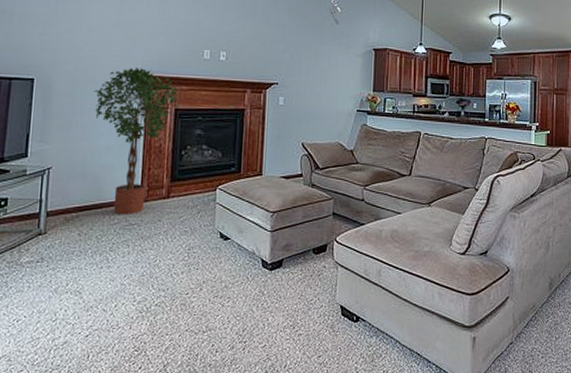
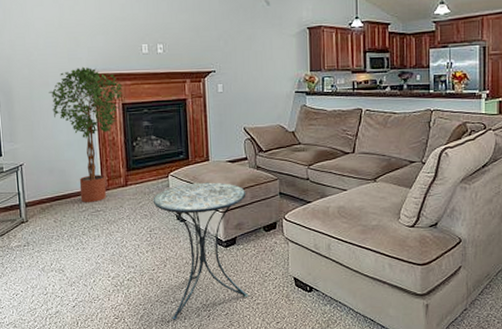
side table: none [195,198,298,353] -> present [152,182,248,320]

